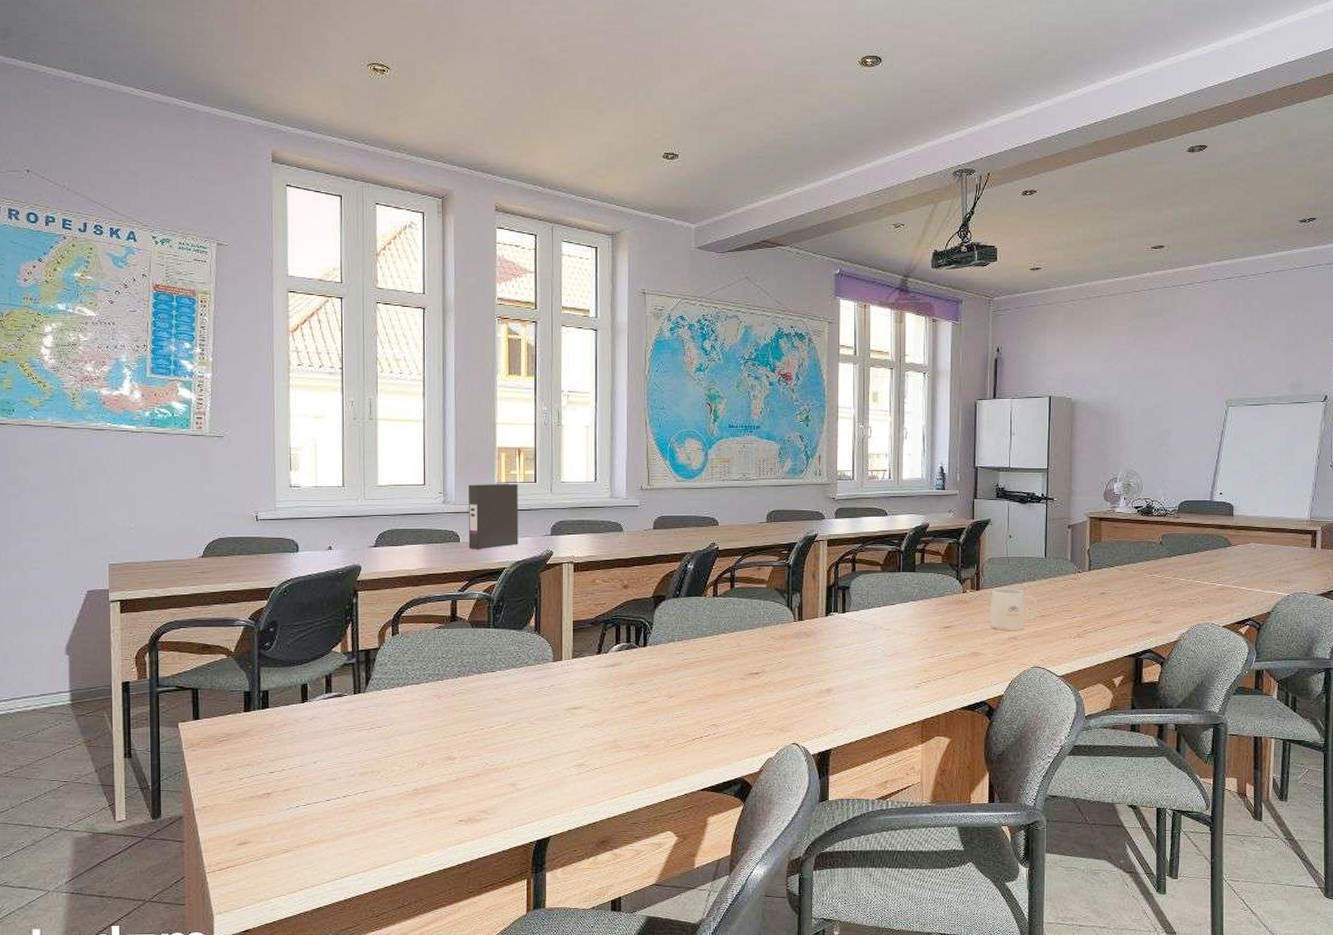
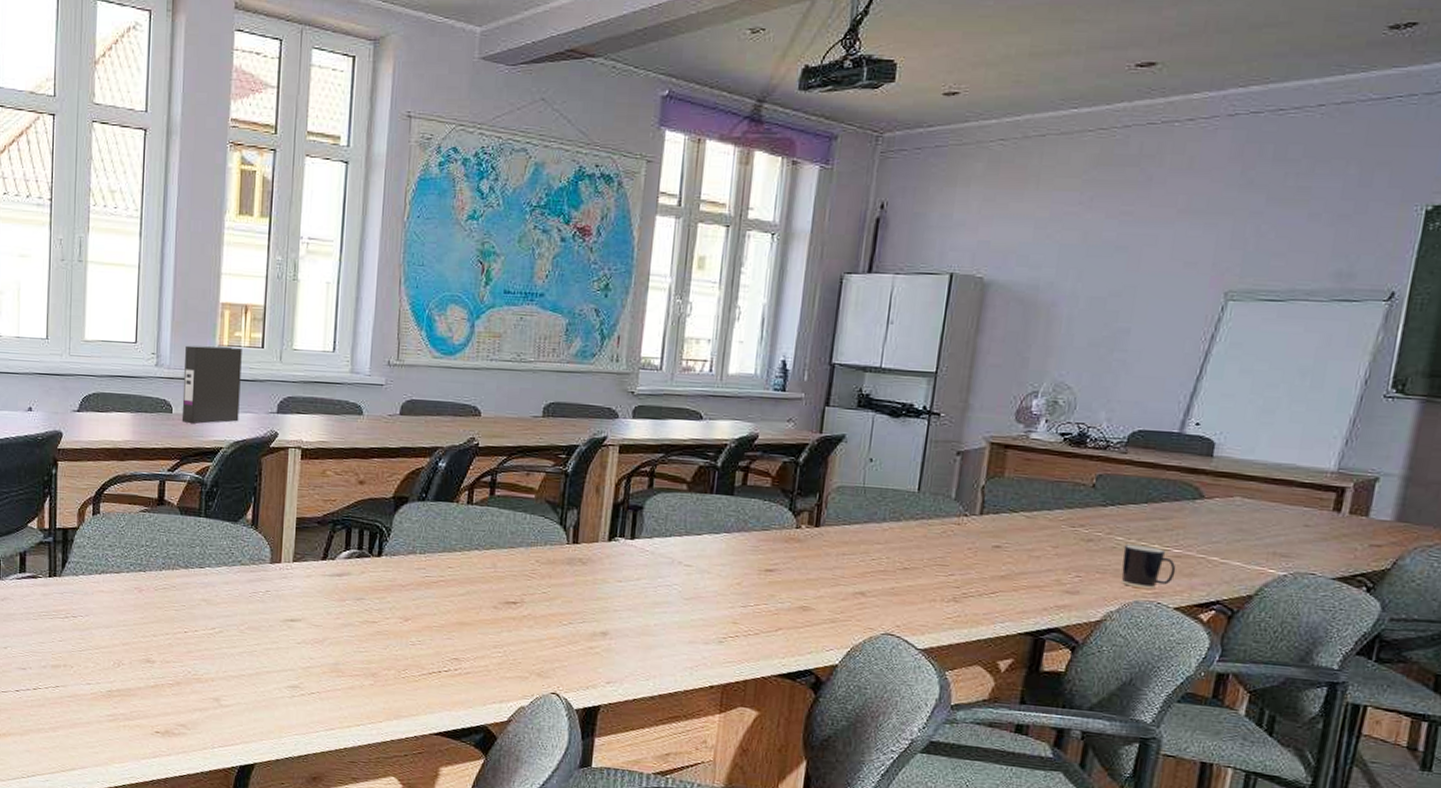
mug: present [990,588,1038,631] -> none [829,526,901,585]
mug: none [1185,583,1221,615] -> present [1120,544,1176,590]

